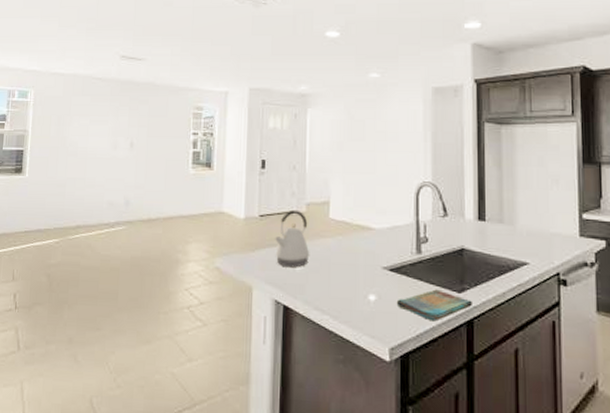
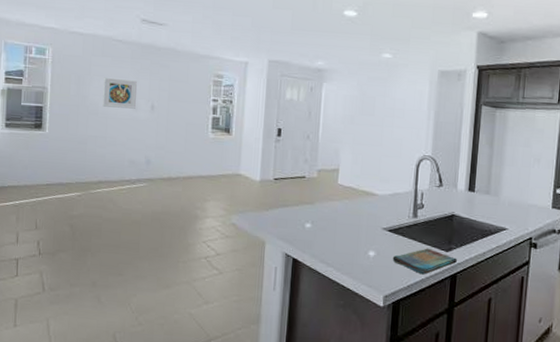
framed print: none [82,116,117,147] -> present [102,77,138,109]
kettle: present [274,209,310,268] -> none [287,175,319,226]

